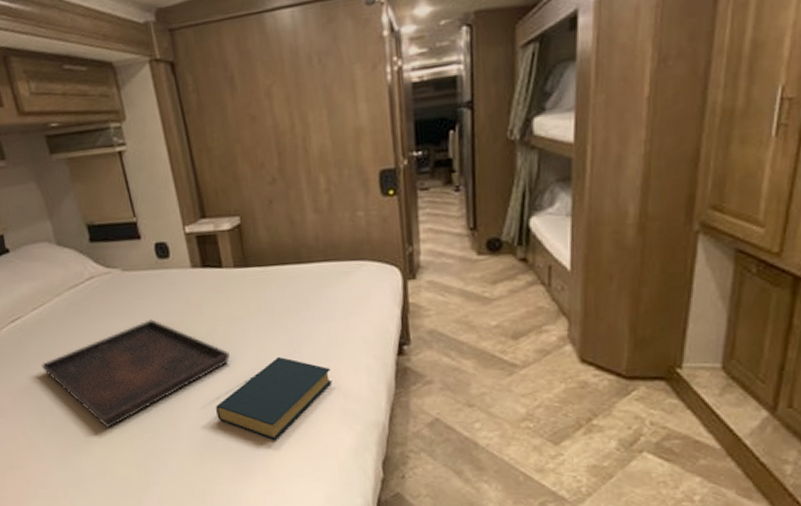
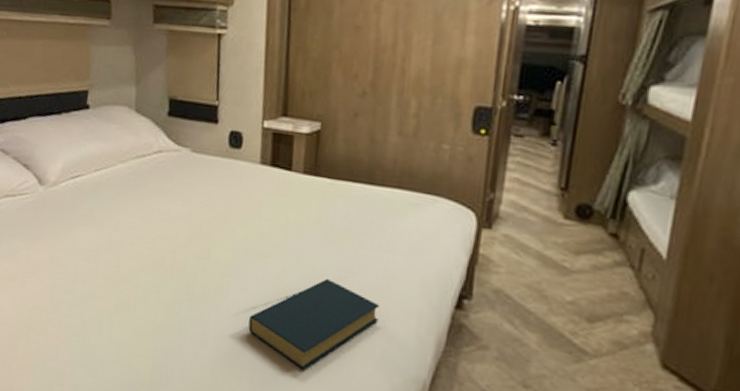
serving tray: present [41,319,230,429] -> none [87,207,277,312]

